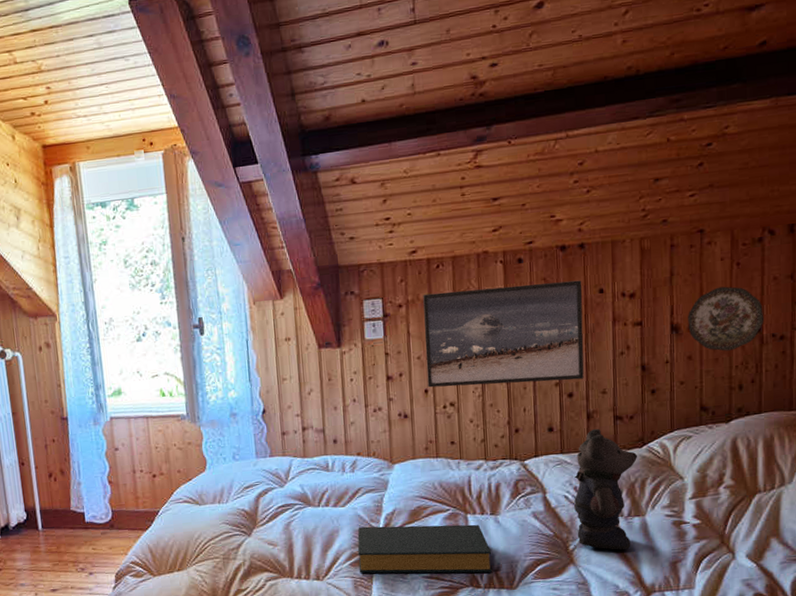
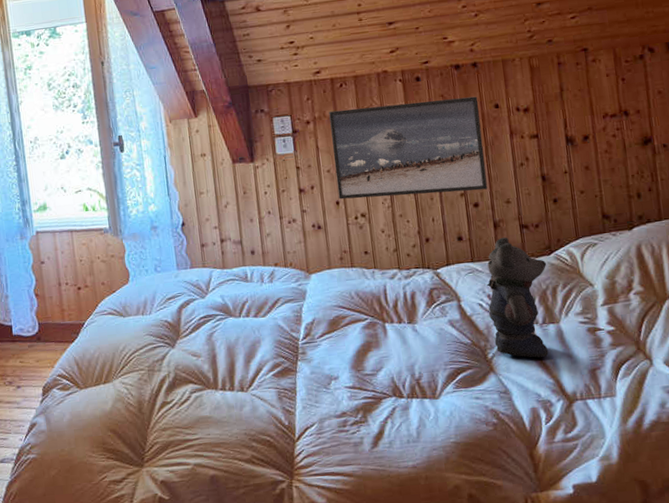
hardback book: present [357,524,493,574] -> none [279,333,415,385]
decorative plate: present [688,286,765,351] -> none [581,100,654,162]

